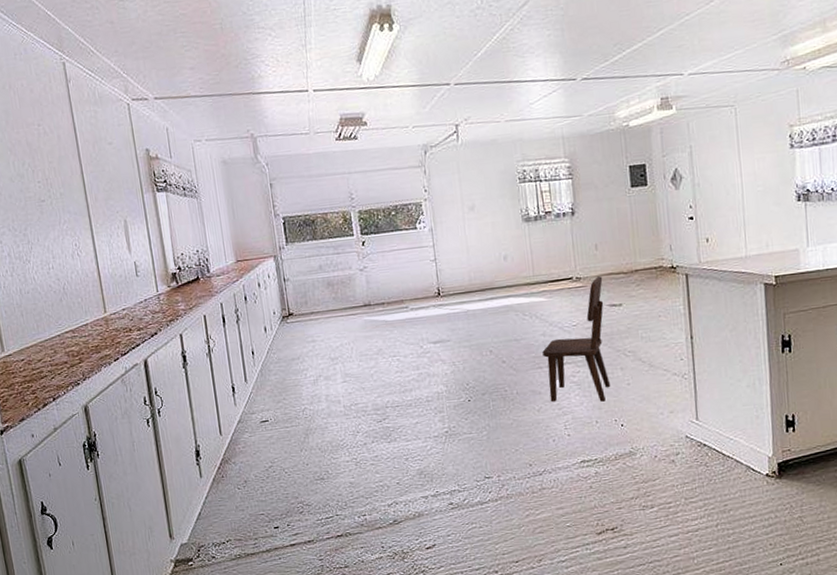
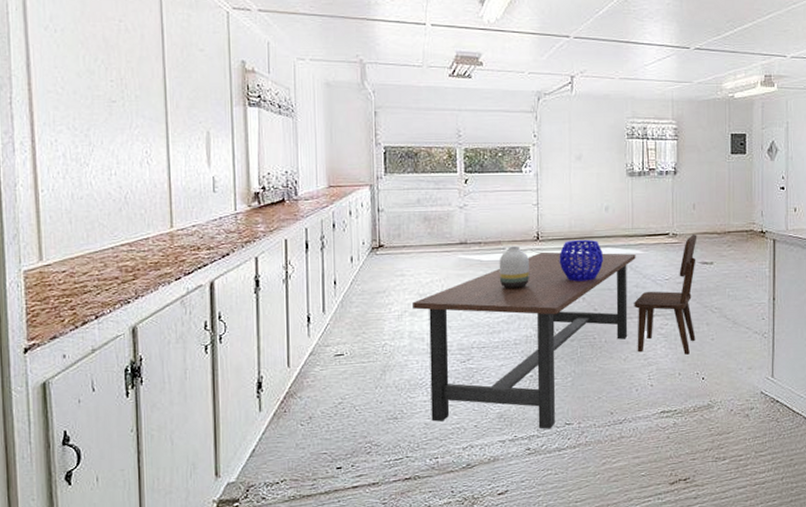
dining table: none [326,301,540,484] -> present [413,251,636,429]
vase: none [403,303,435,347] -> present [499,246,529,288]
decorative bowl: none [462,291,508,335] -> present [559,239,604,281]

